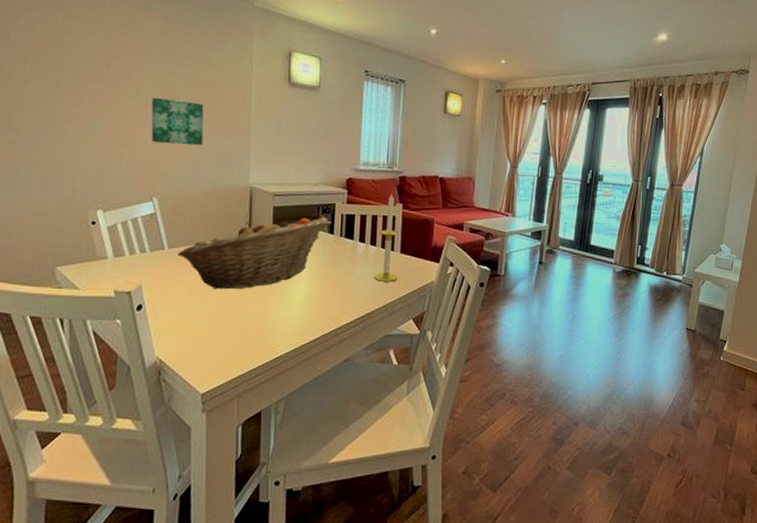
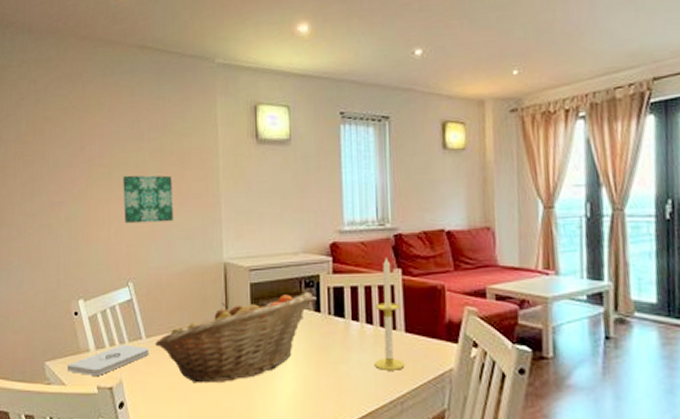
notepad: none [80,253,172,281] -> present [66,344,150,376]

